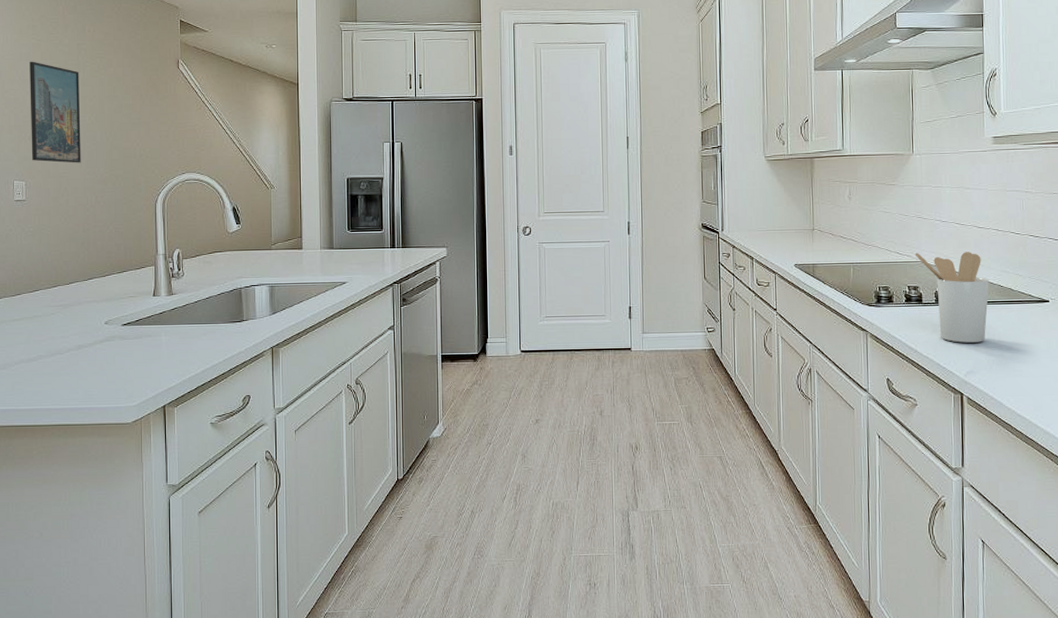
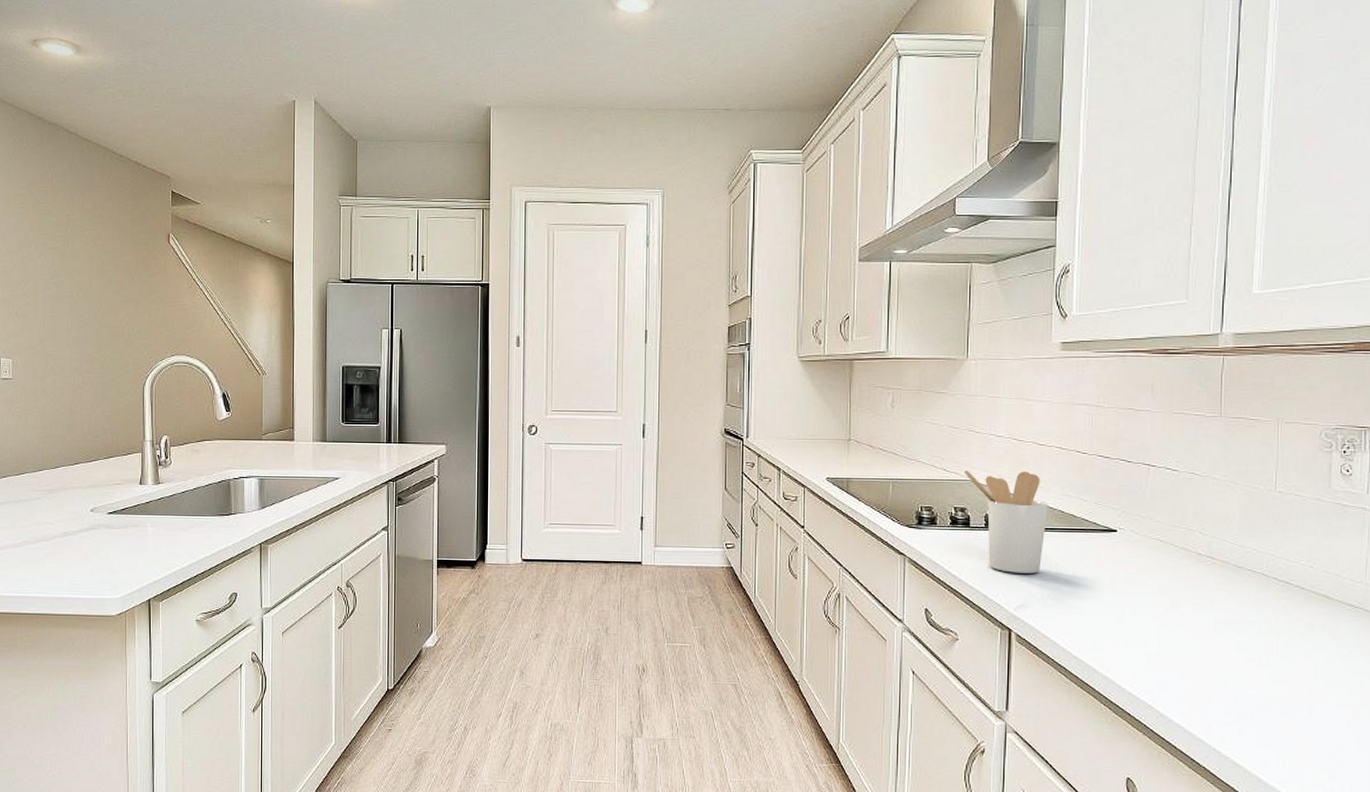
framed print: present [30,61,81,163] -> none [17,232,69,341]

